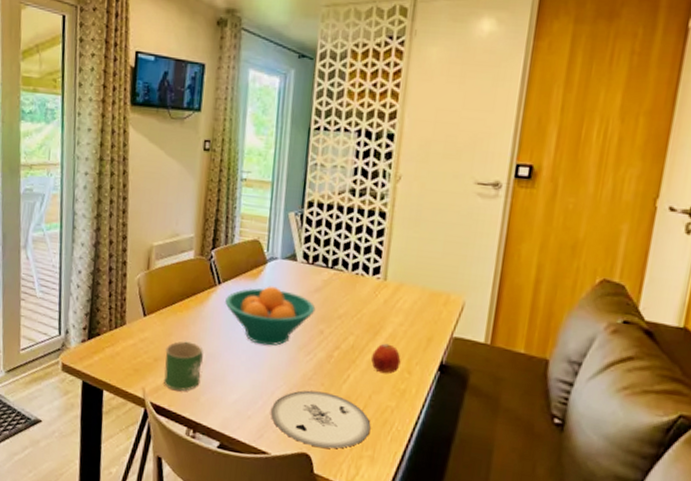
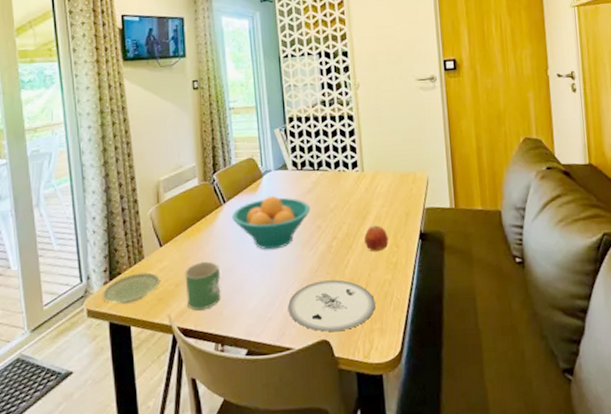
plate: none [79,337,139,367] -> present [103,272,160,304]

